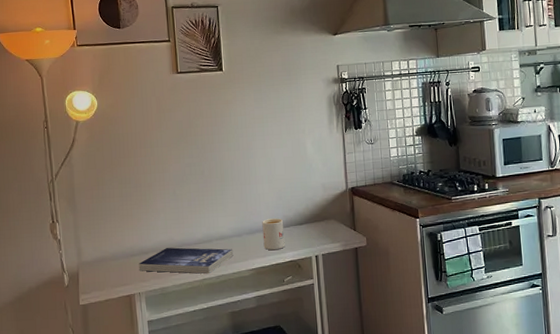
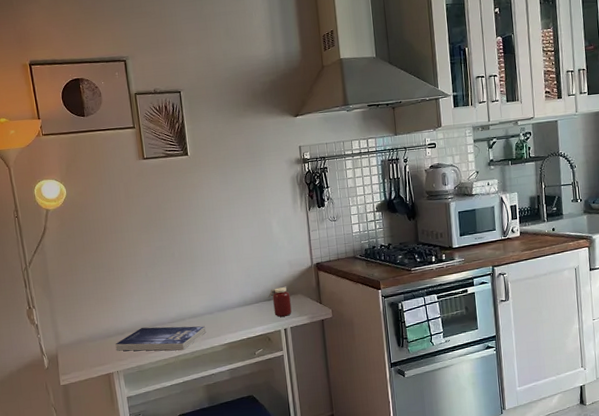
mug: present [262,218,285,251] -> none [232,295,255,326]
jar: none [300,210,324,243] -> present [268,286,292,317]

